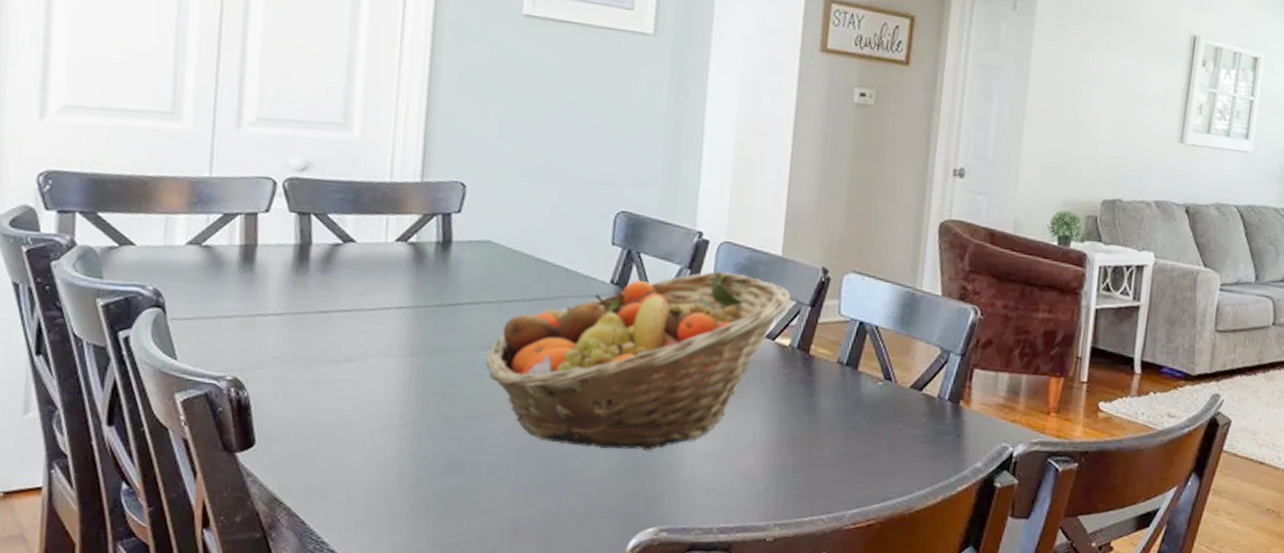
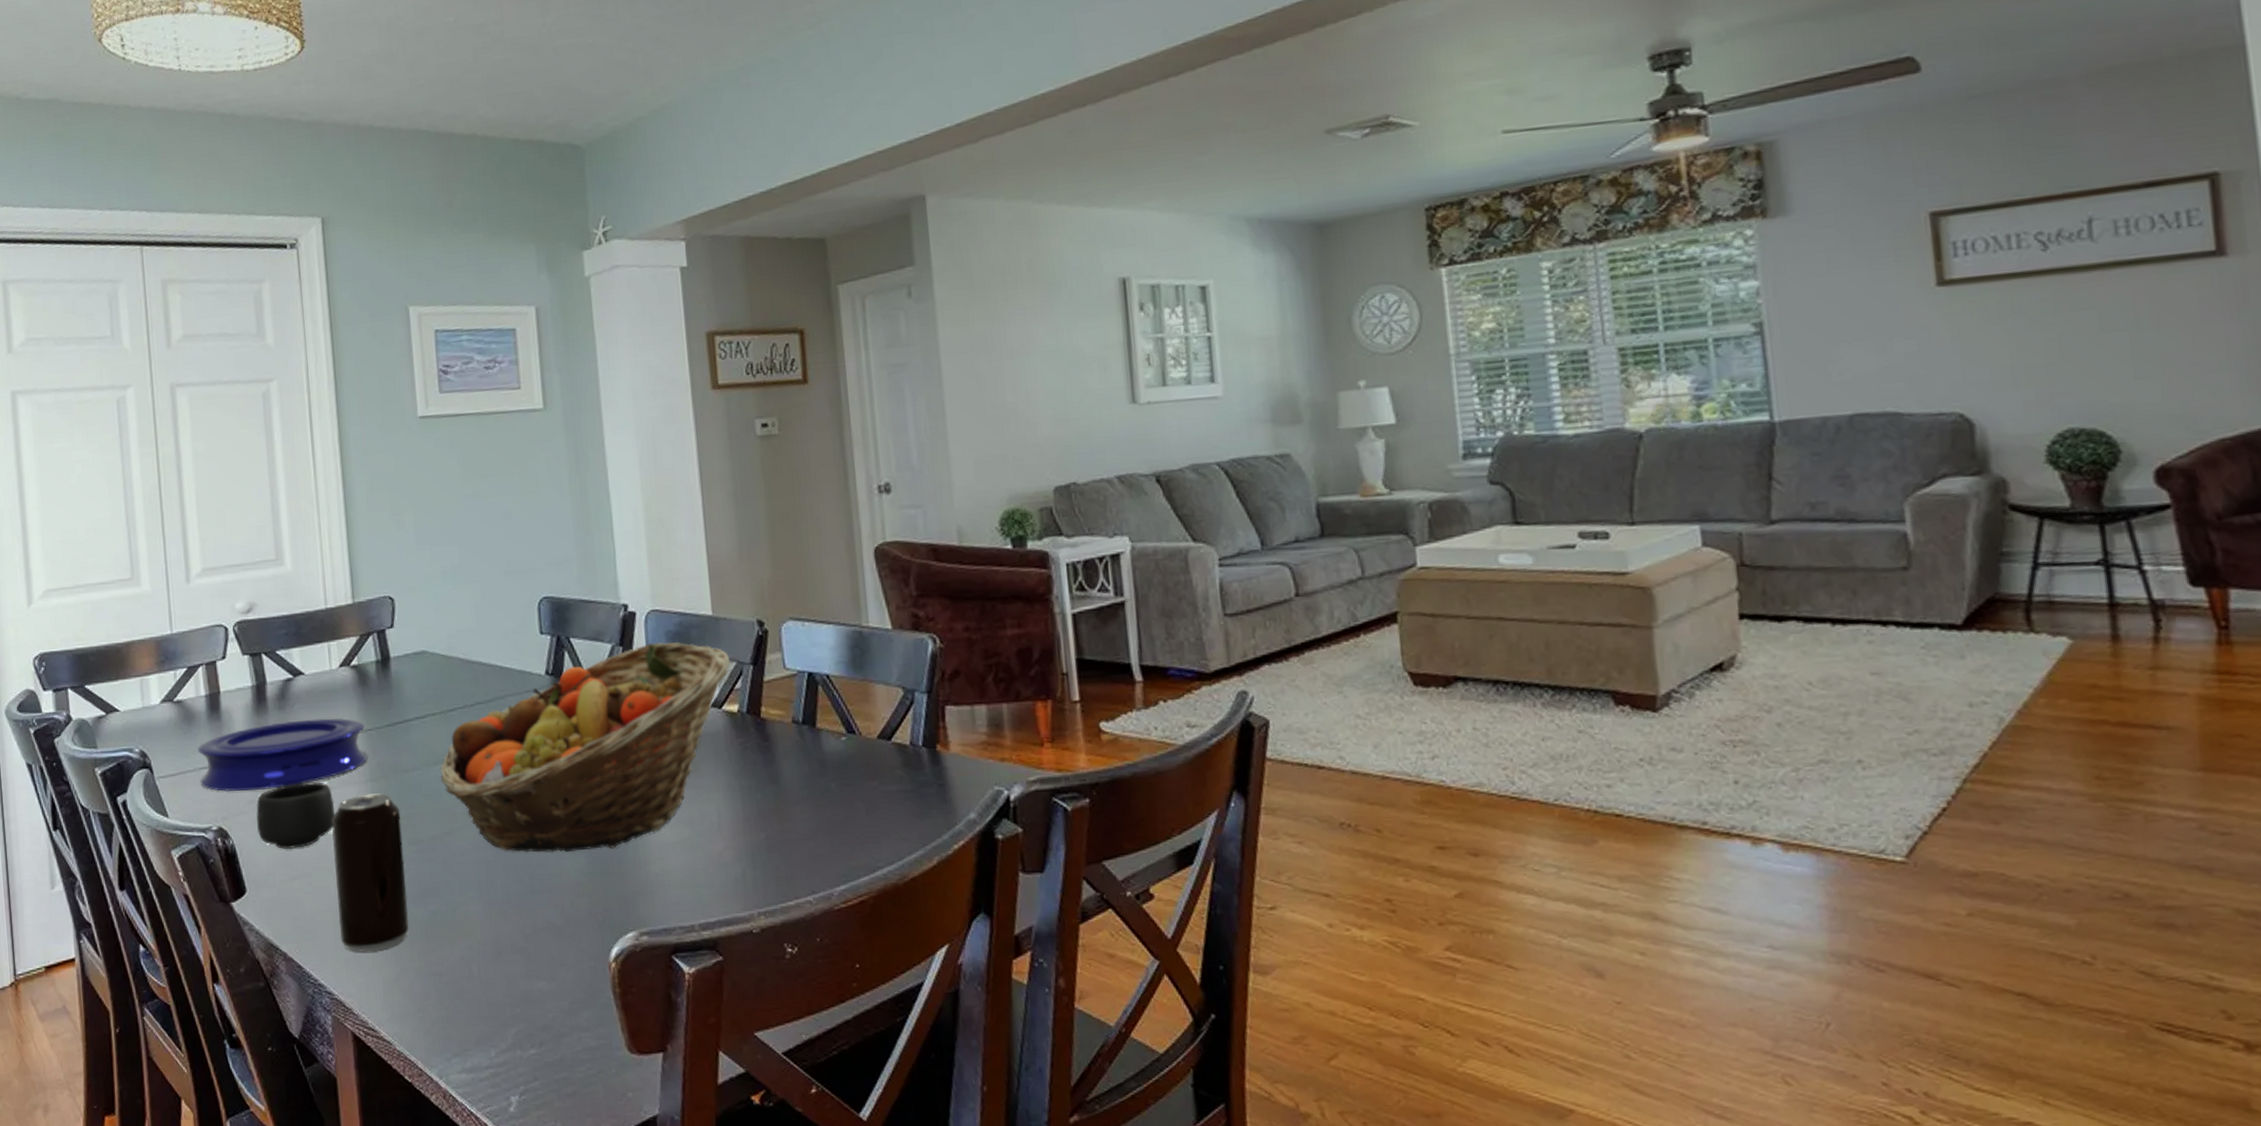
plate: none [220,284,413,349] -> present [197,717,367,792]
mug: none [278,346,368,410] -> present [256,782,335,850]
beverage can: none [353,367,438,518] -> present [331,793,410,952]

